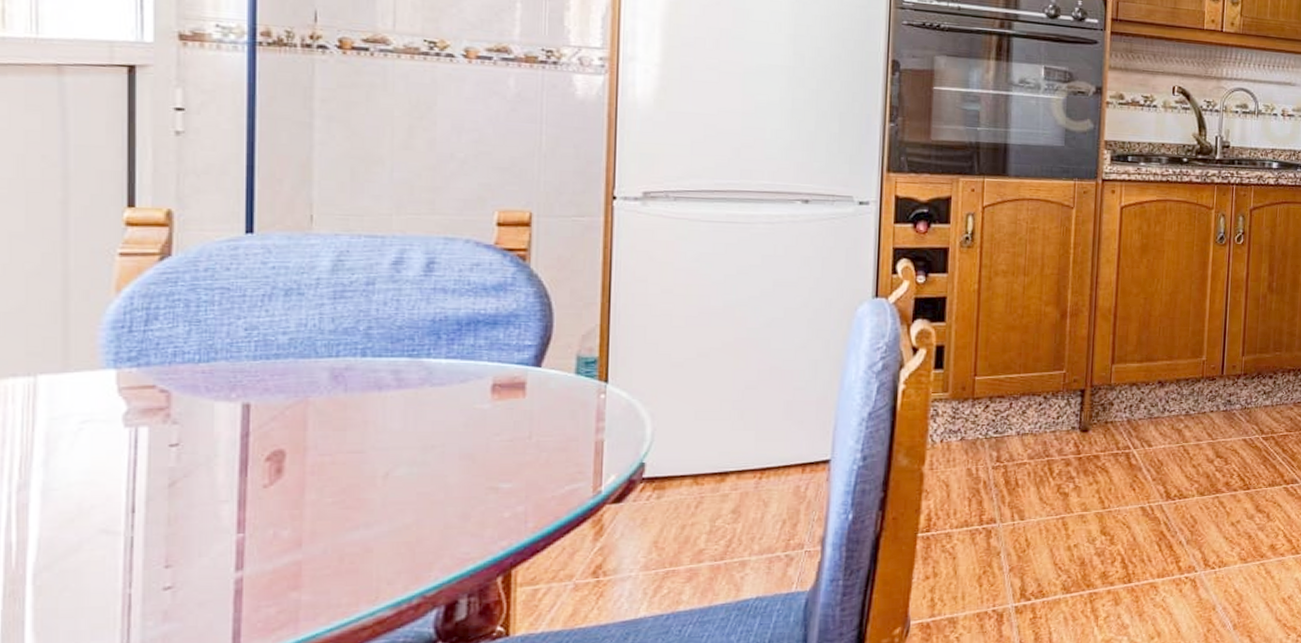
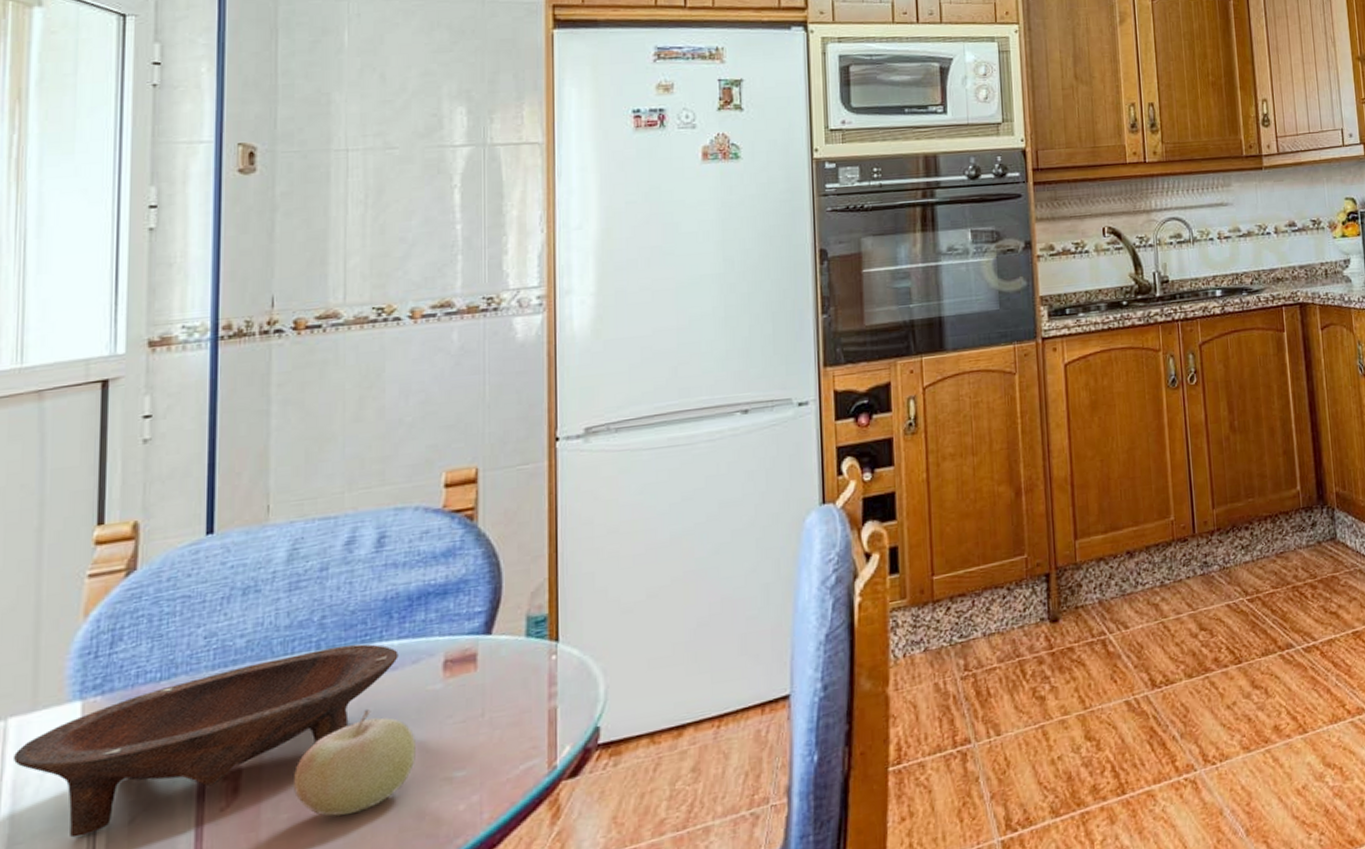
bowl: none [44,356,446,492] -> present [12,644,398,838]
fruit: none [339,417,462,507] -> present [294,710,415,817]

